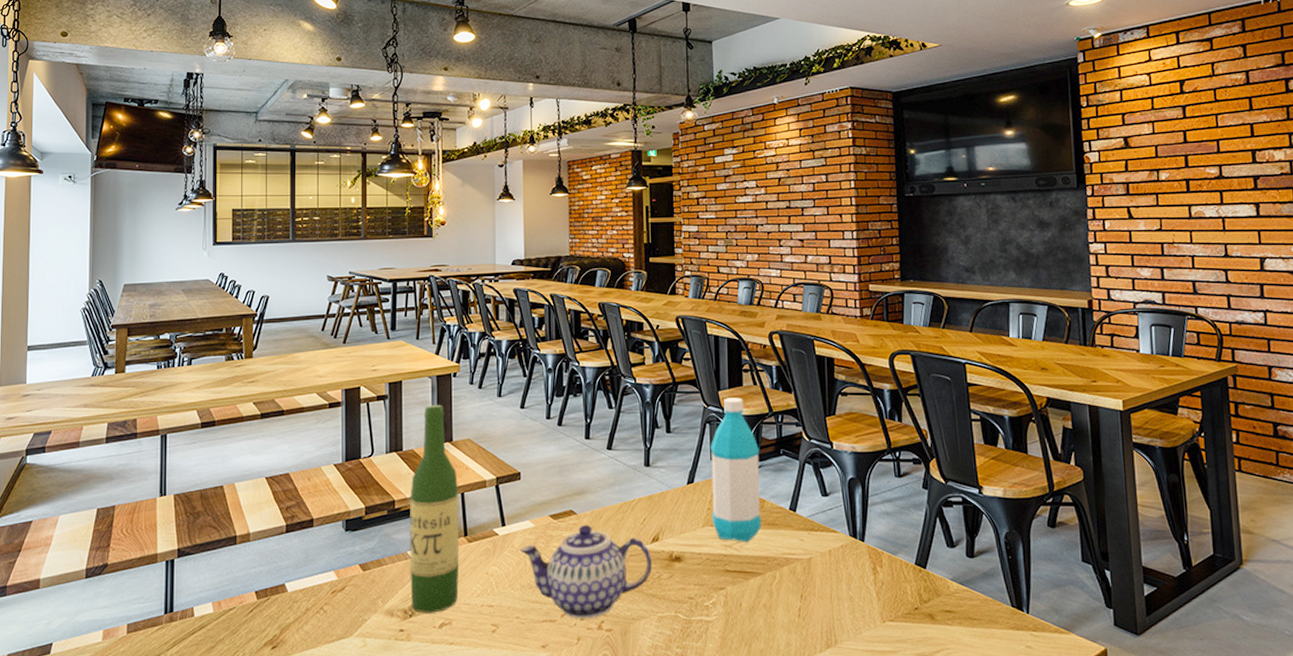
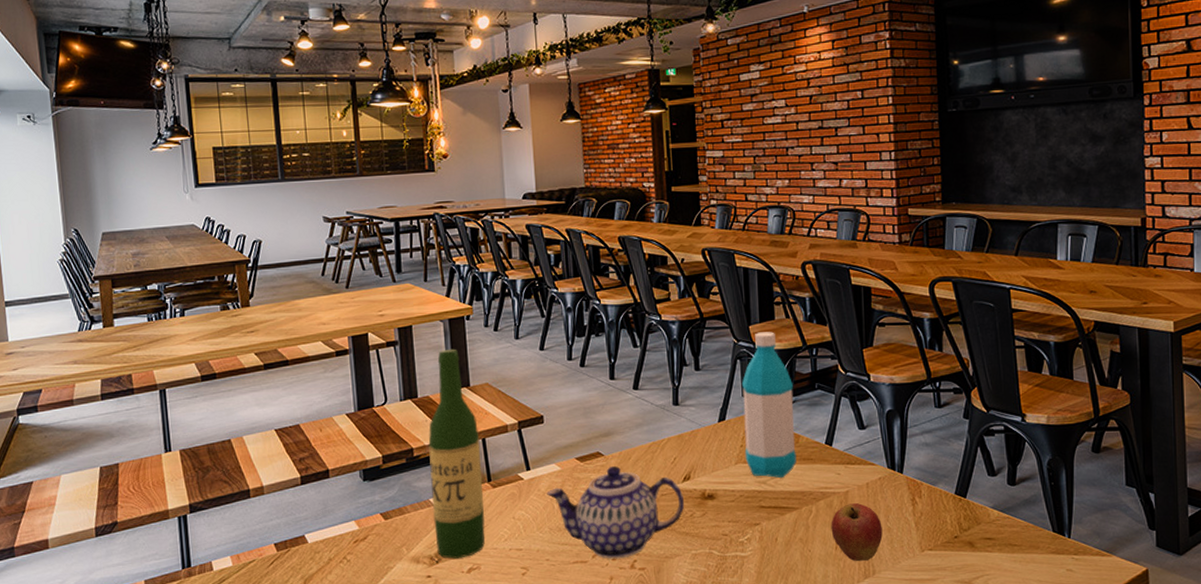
fruit: none [794,571,845,630] -> present [831,503,883,561]

